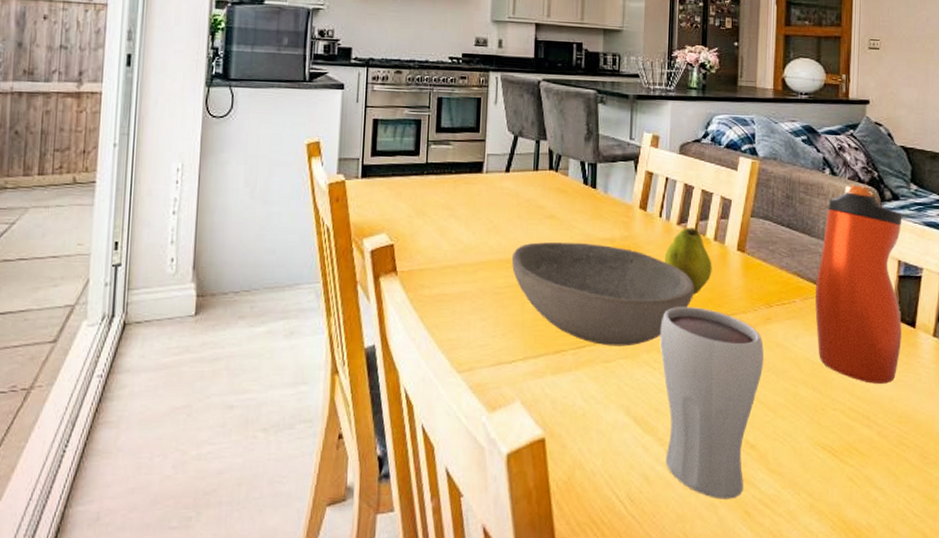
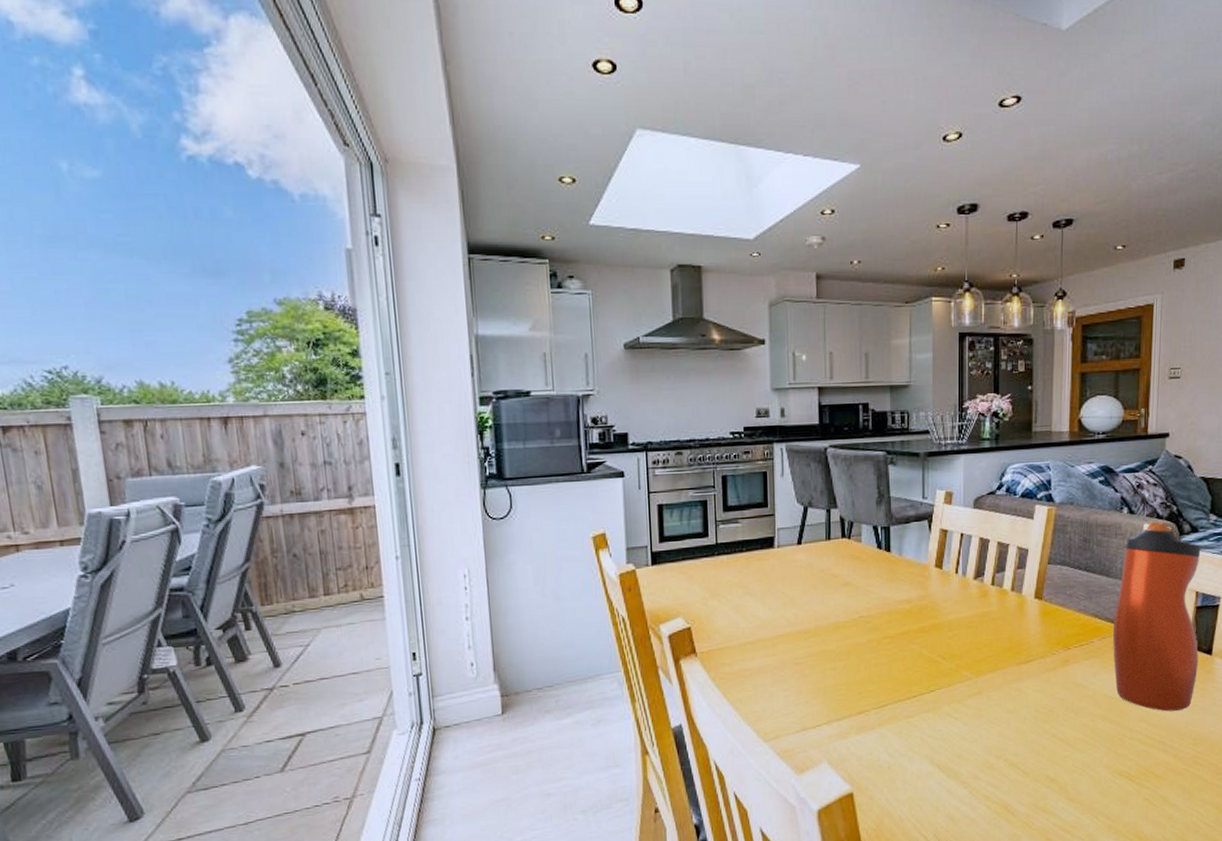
bowl: present [511,242,694,347] -> none [809,606,993,703]
drinking glass: present [660,307,764,500] -> none [960,657,1062,830]
fruit: present [664,227,712,295] -> none [962,580,1010,646]

